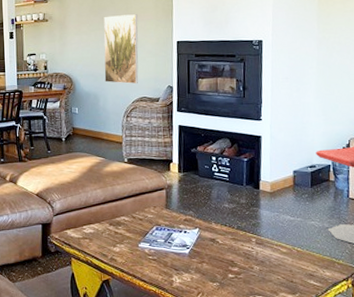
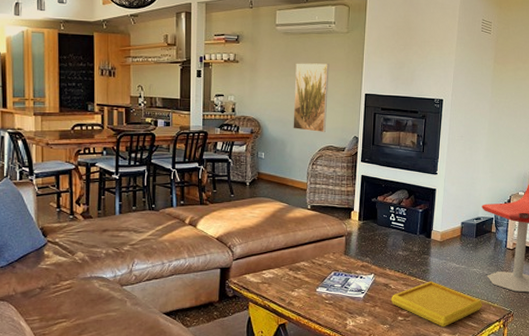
serving tray: none [219,235,325,286] -> present [391,281,482,328]

